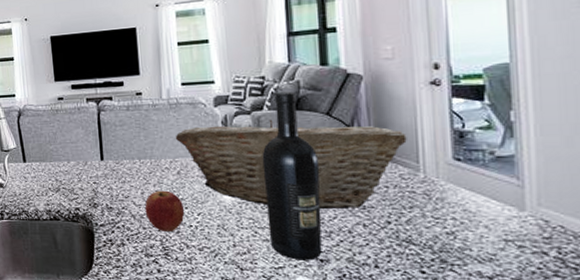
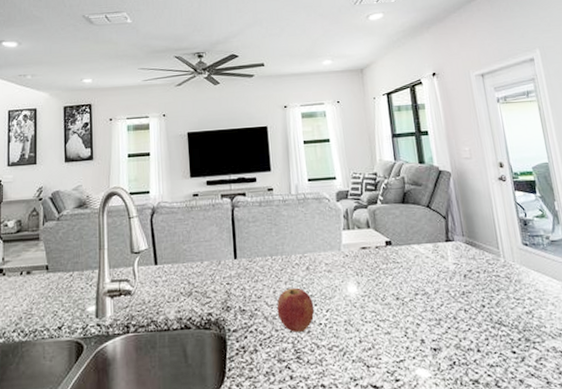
fruit basket: present [175,119,407,210] -> none [303,212,488,298]
wine bottle: present [262,91,322,261] -> none [379,186,435,351]

